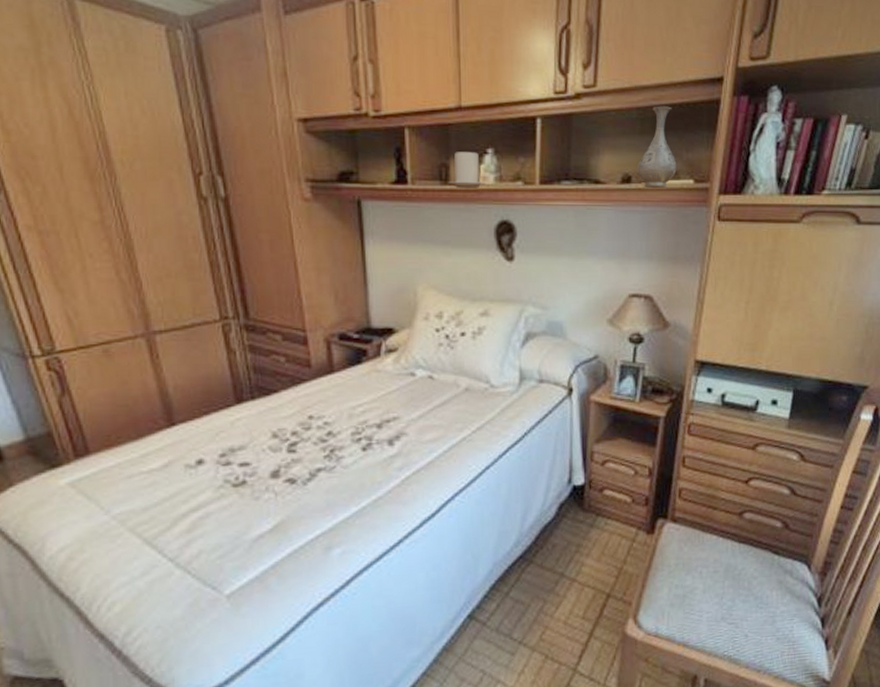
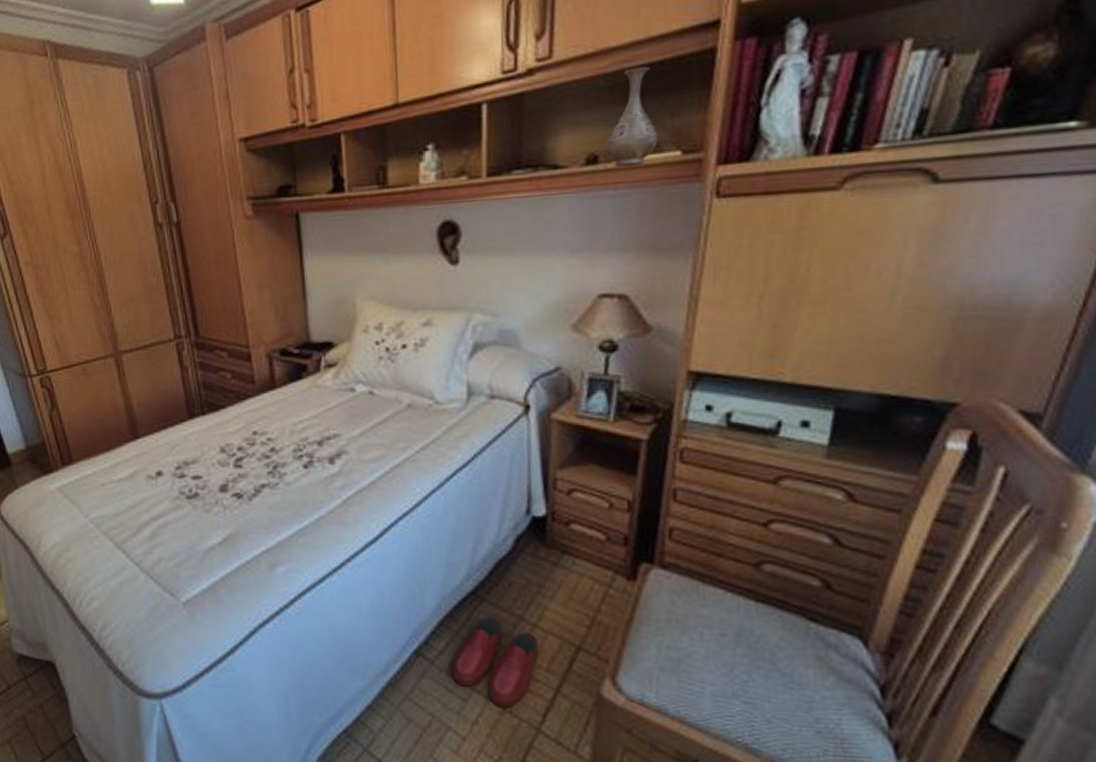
candle: present [448,152,487,188] -> none [386,150,428,191]
slippers: none [501,576,577,656] -> present [451,616,539,708]

